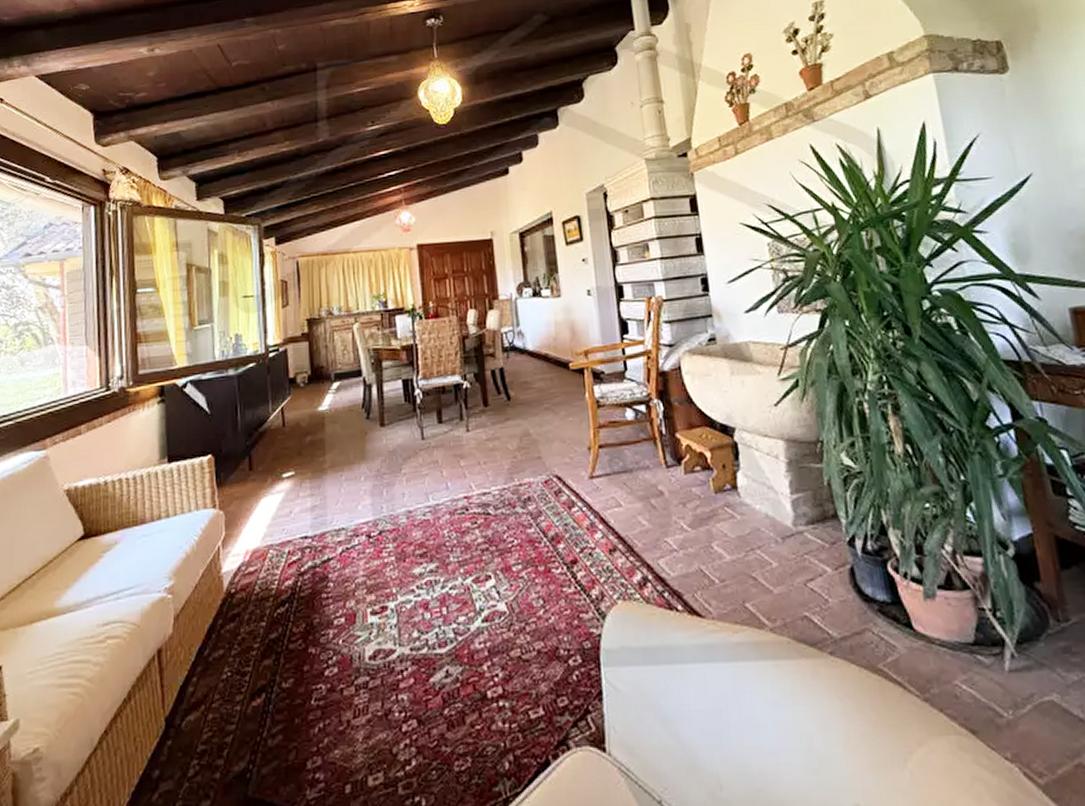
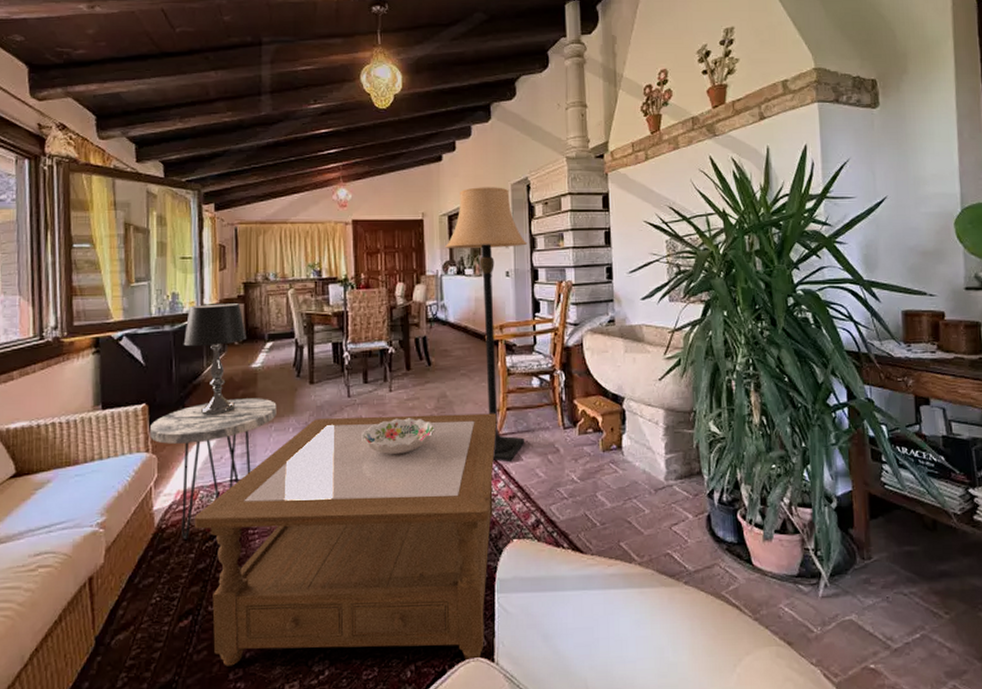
side table: none [217,444,347,605] -> present [150,398,277,539]
table lamp: none [247,342,313,467] -> present [183,303,247,416]
coffee table: none [264,452,592,754] -> present [194,413,497,666]
decorative bowl: none [439,461,520,503] -> present [361,418,435,454]
lamp: none [518,197,623,509] -> present [445,187,528,463]

